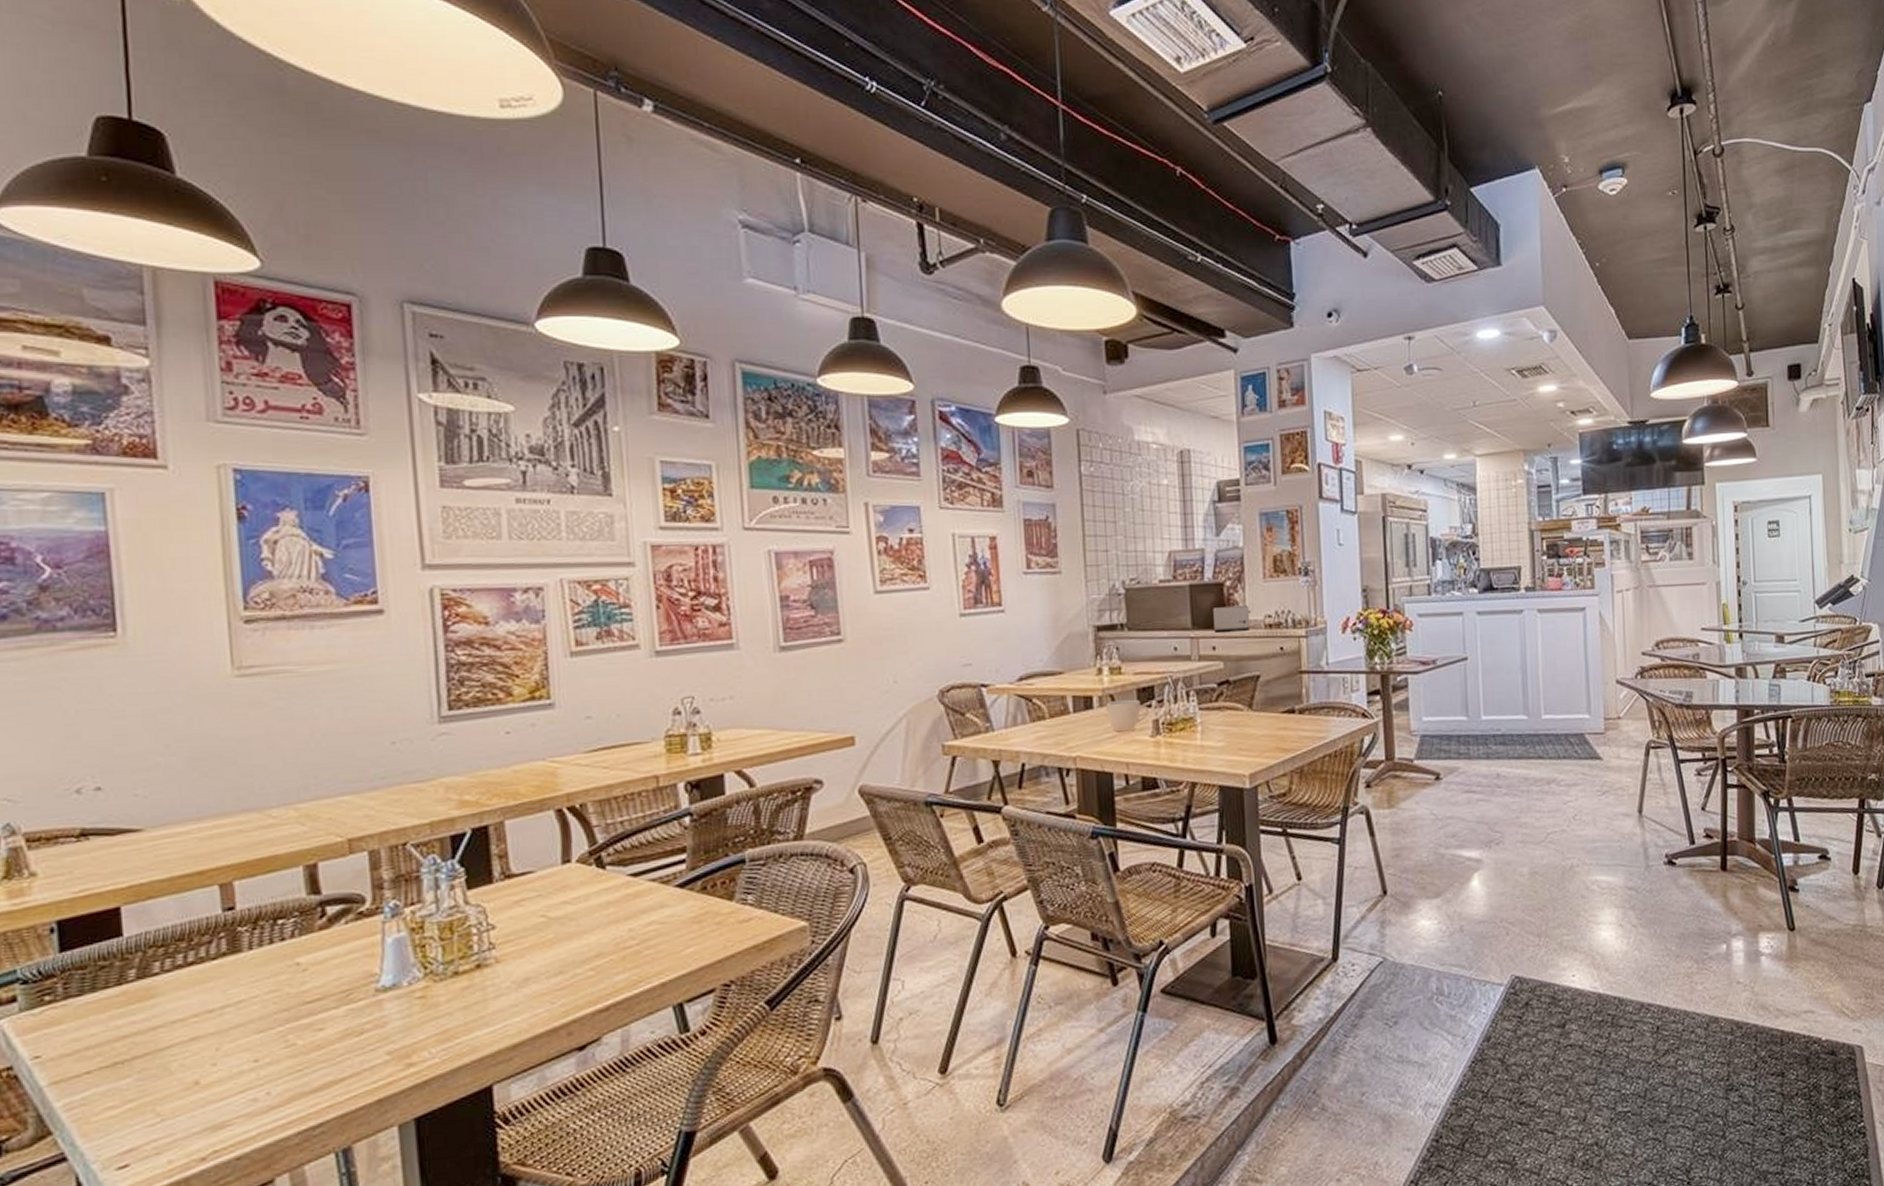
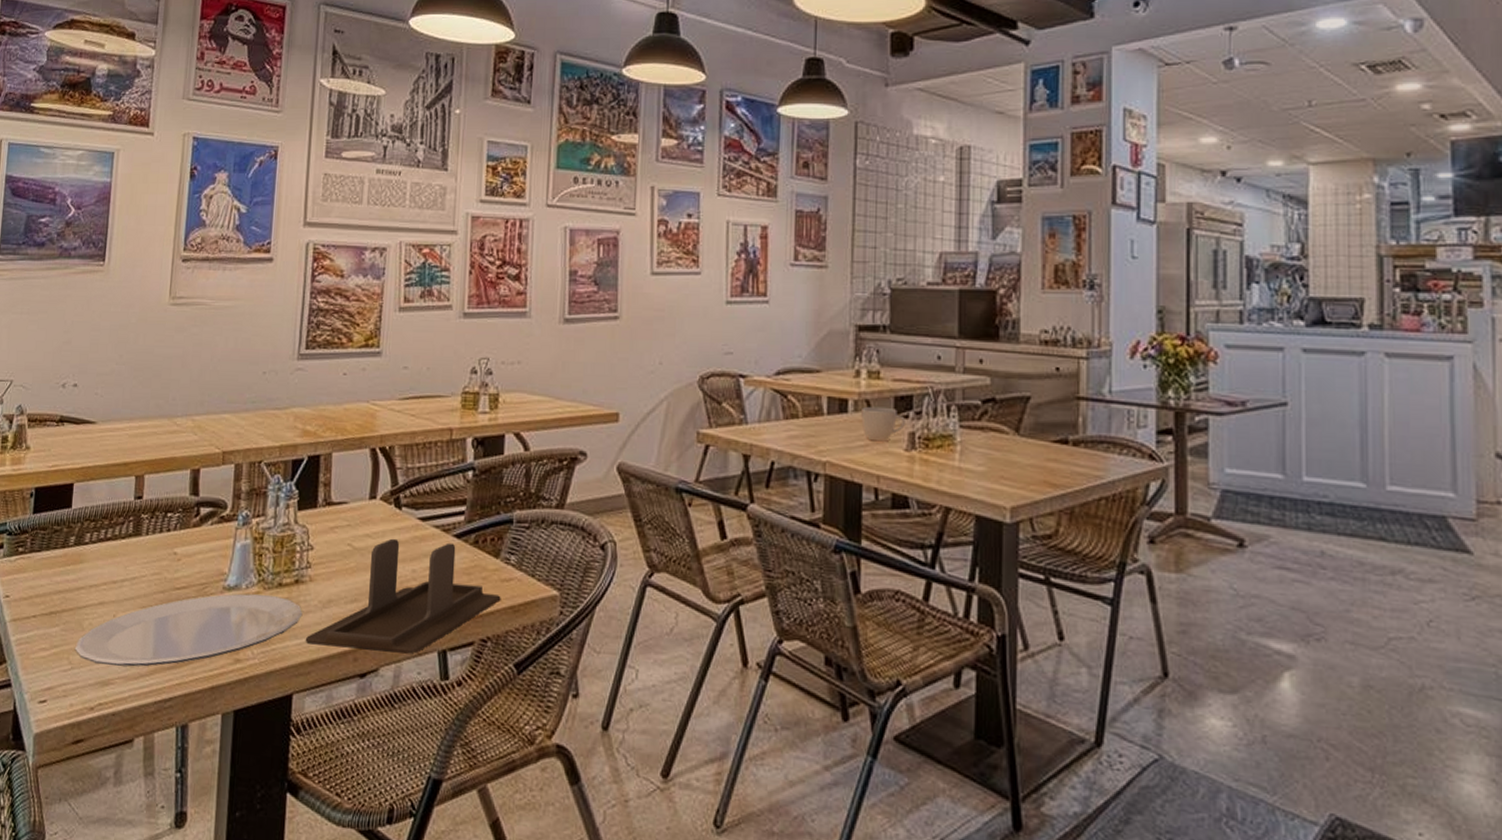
plate: none [162,986,492,1108] -> present [75,593,303,667]
napkin holder: none [499,893,742,1028] -> present [305,538,501,653]
toaster: present [1212,605,1251,632] -> none [981,315,1025,345]

